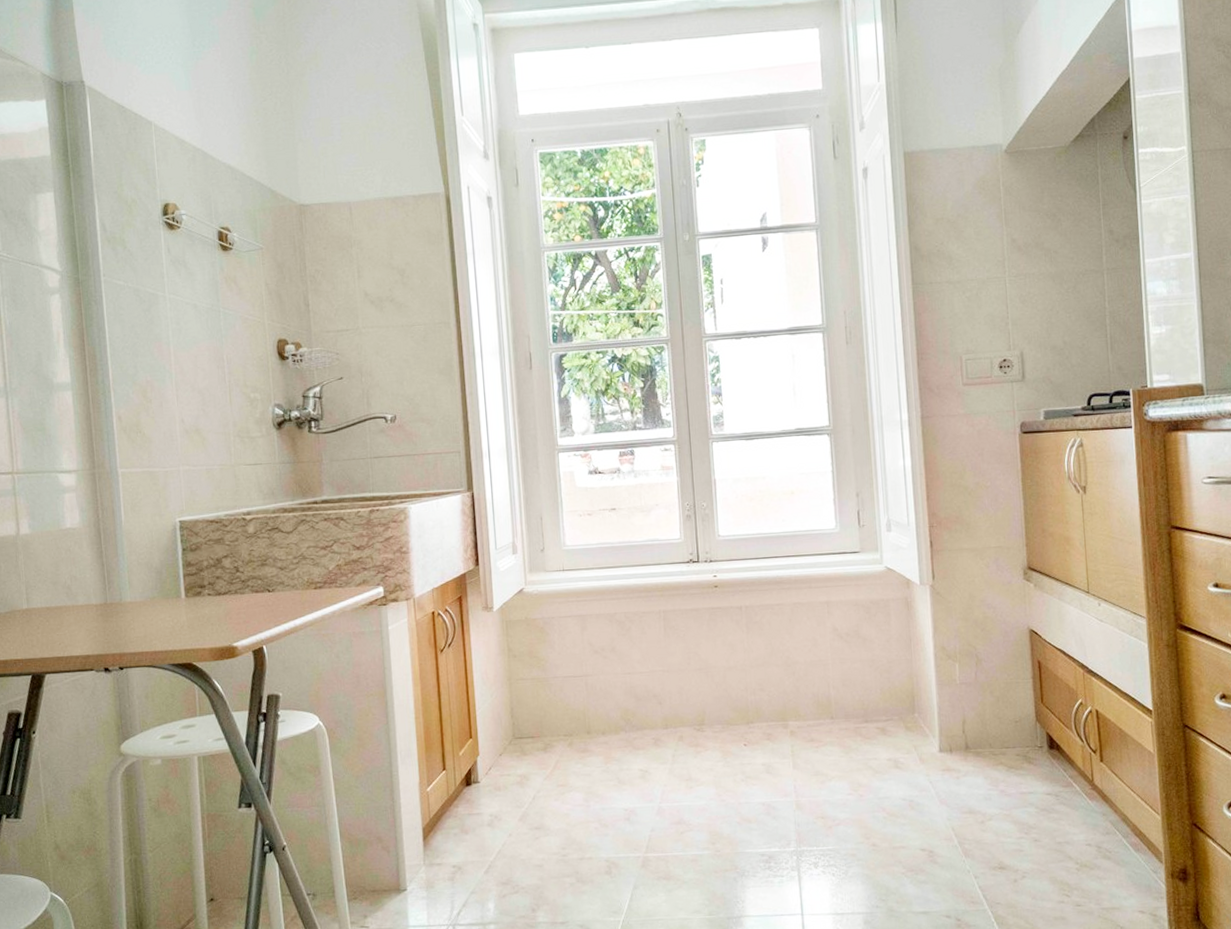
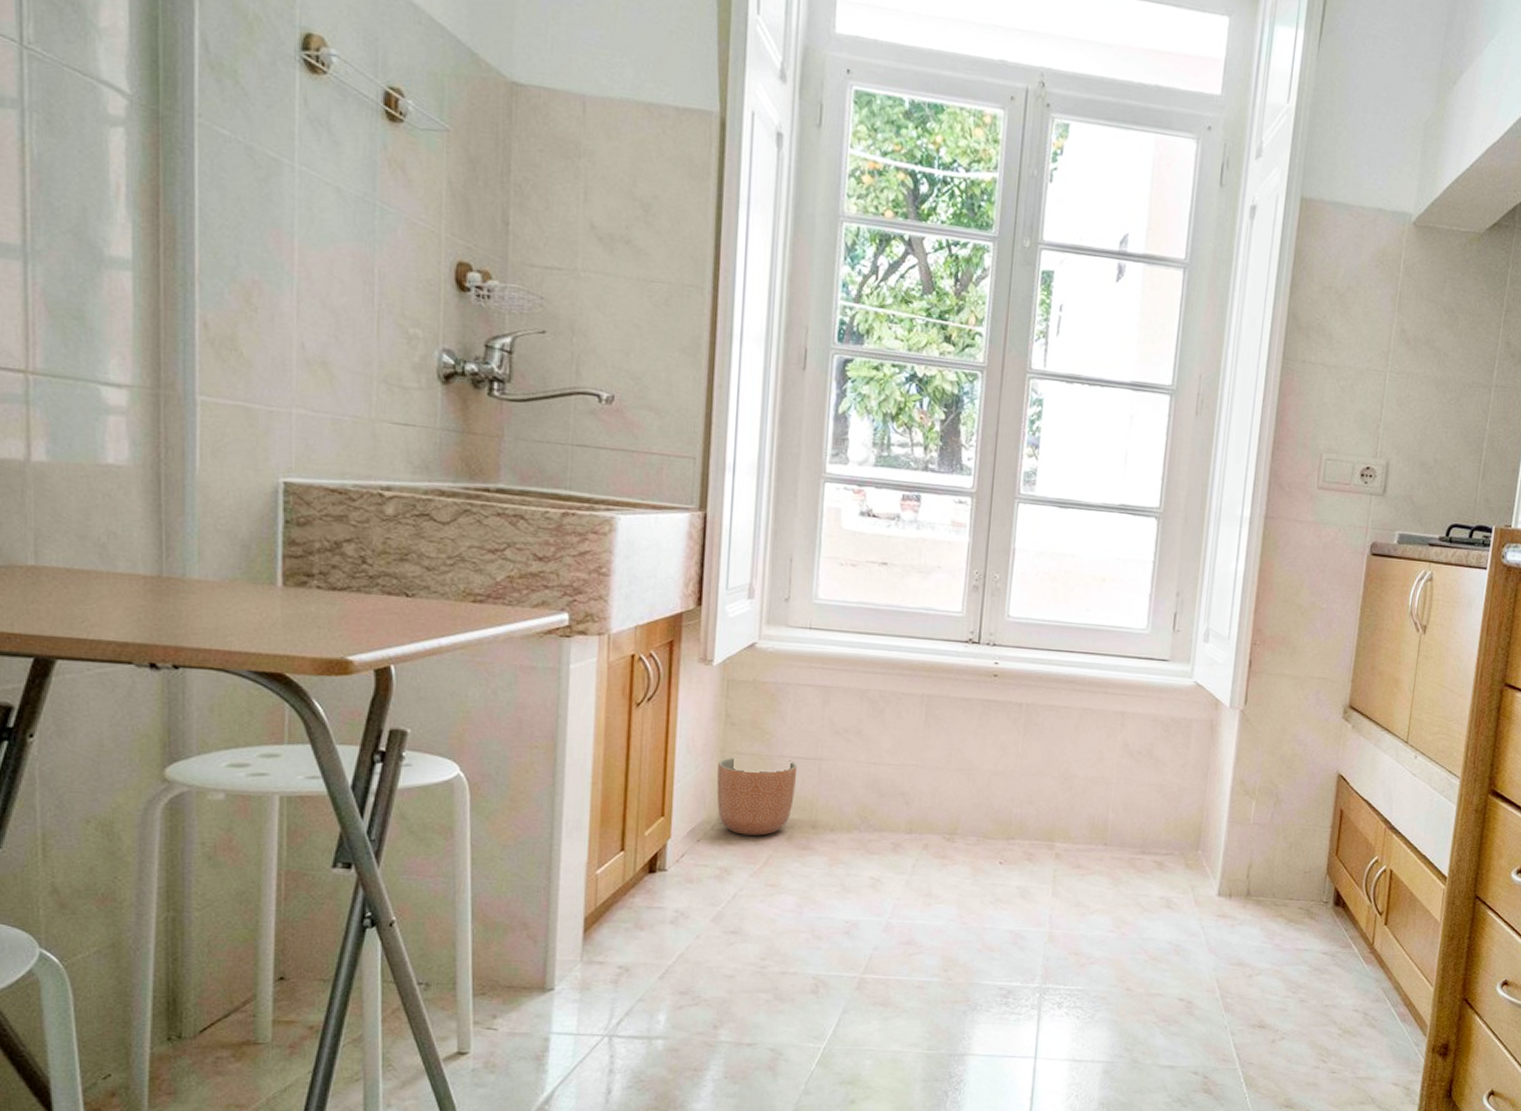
planter: none [507,680,570,746] -> present [716,757,798,836]

